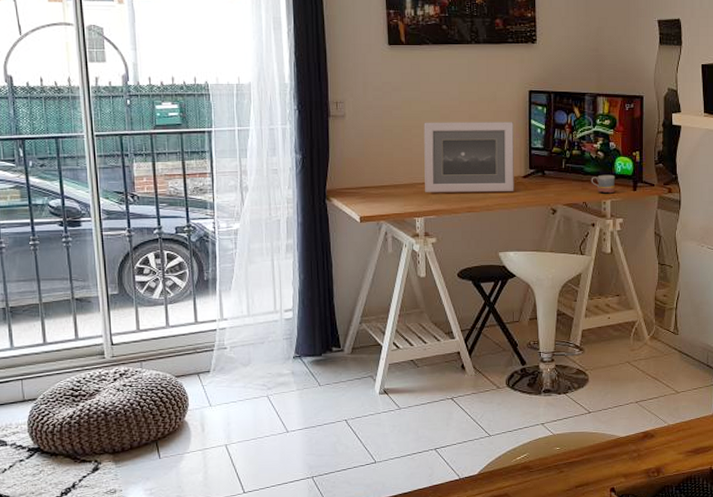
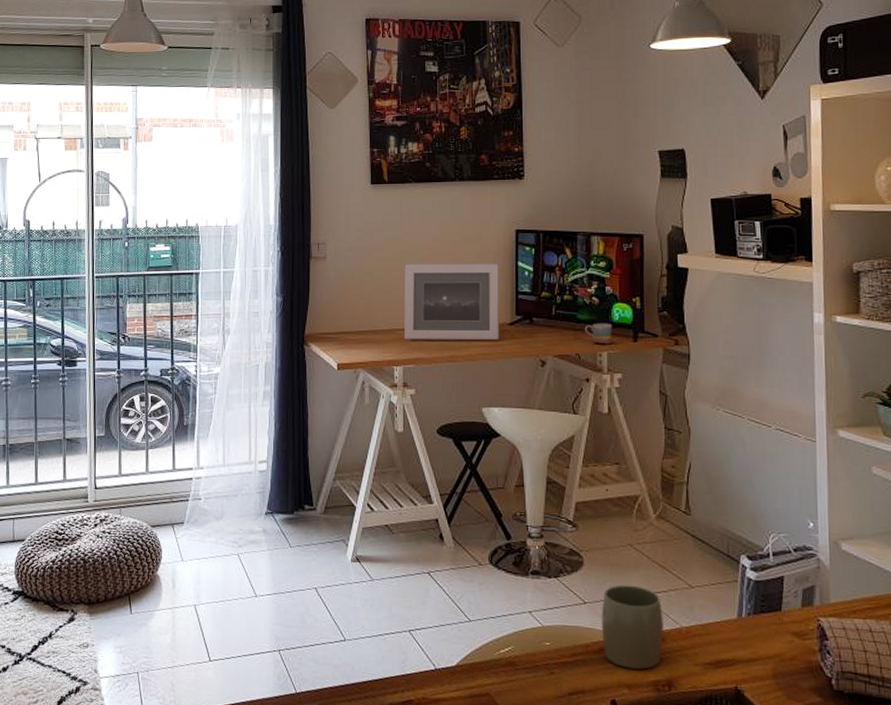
mug: none [603,395,654,462] -> present [601,585,664,670]

